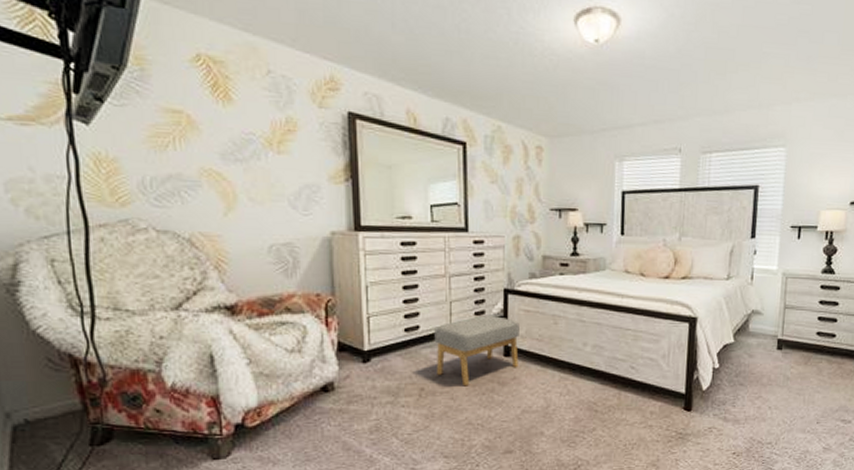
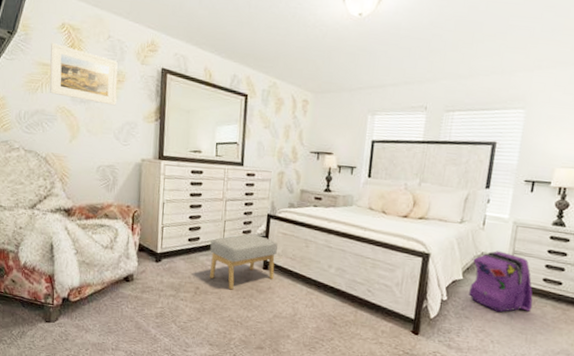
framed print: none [181,80,288,164] -> present [49,42,118,106]
backpack: none [742,307,808,375] -> present [469,251,533,313]

